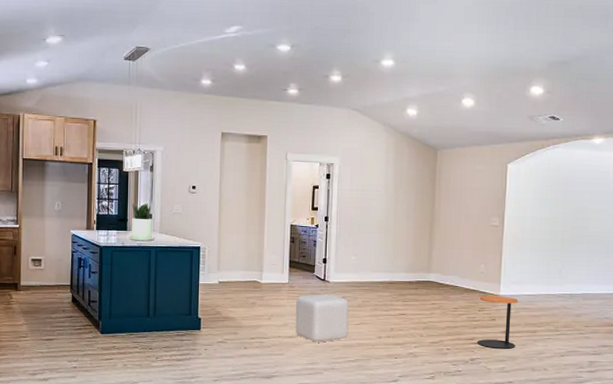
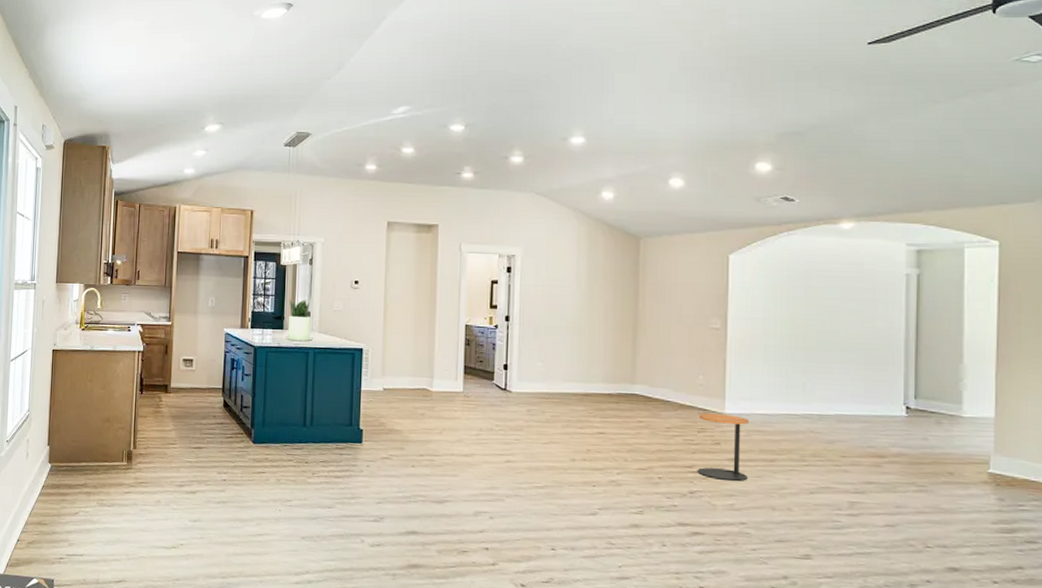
pouf: present [295,294,349,343] -> none [471,406,536,464]

